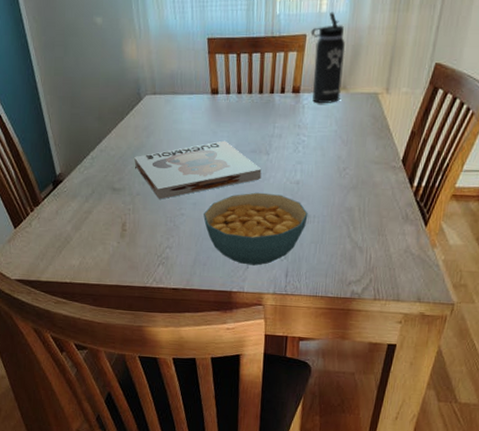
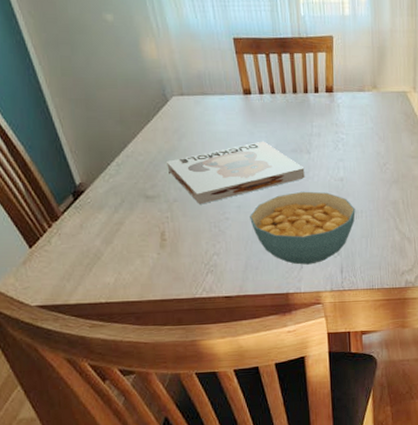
thermos bottle: present [310,12,346,103] -> none [337,15,372,102]

